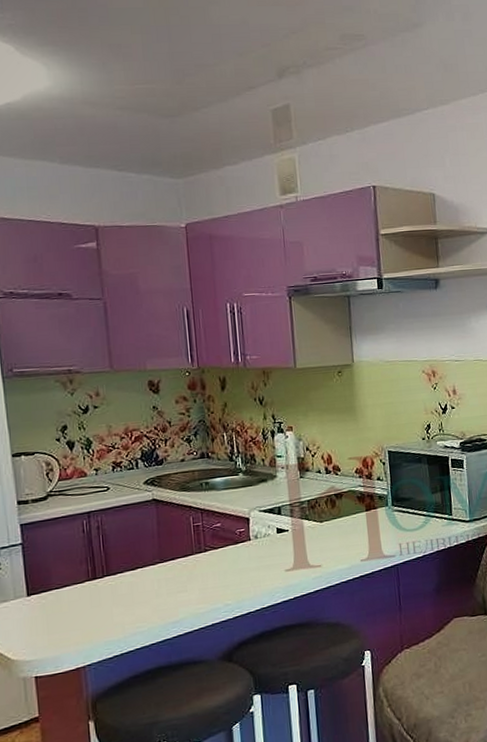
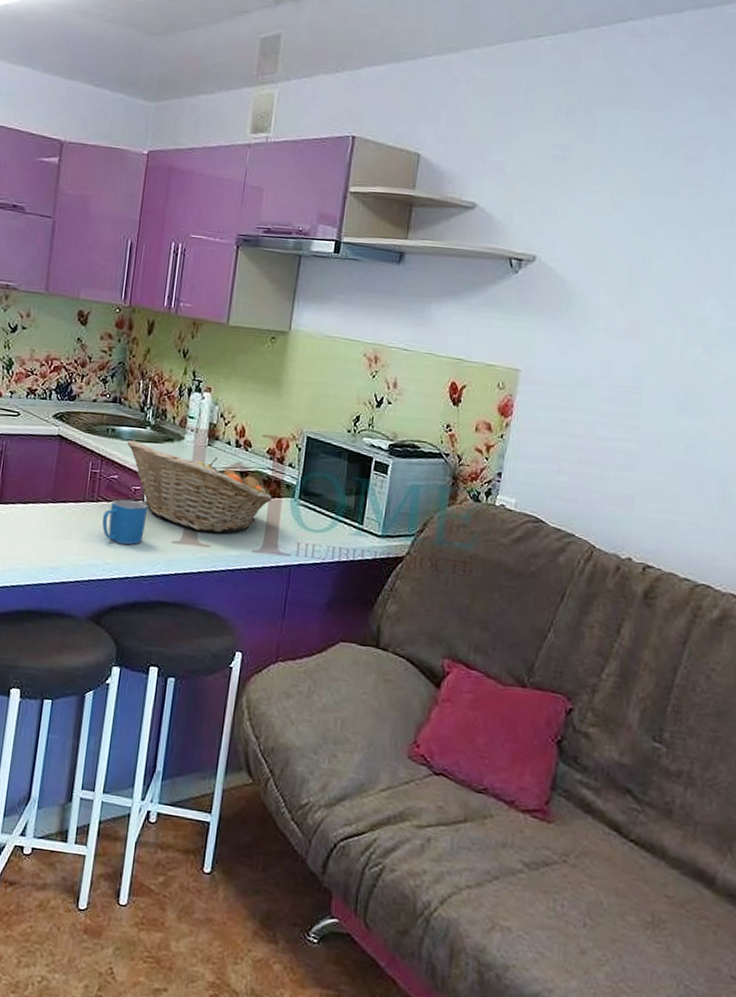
mug: none [213,542,257,585] -> present [102,499,147,545]
fruit basket: none [223,486,368,555] -> present [127,440,272,533]

